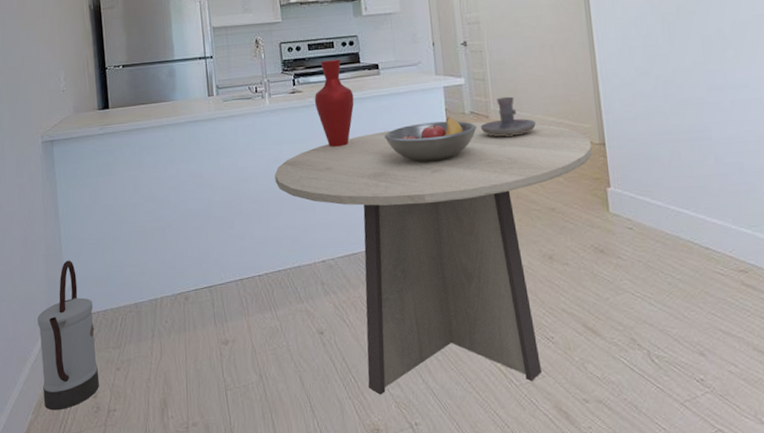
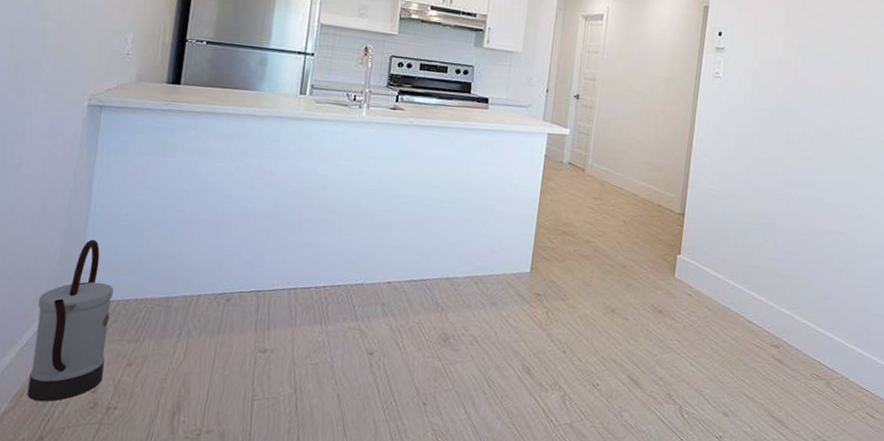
dining table: present [274,122,593,395] -> none [355,164,673,422]
vase: present [314,60,354,147] -> none [414,84,457,172]
fruit bowl: present [385,116,477,162] -> none [479,162,571,203]
candle holder: present [480,96,536,137] -> none [574,154,627,193]

